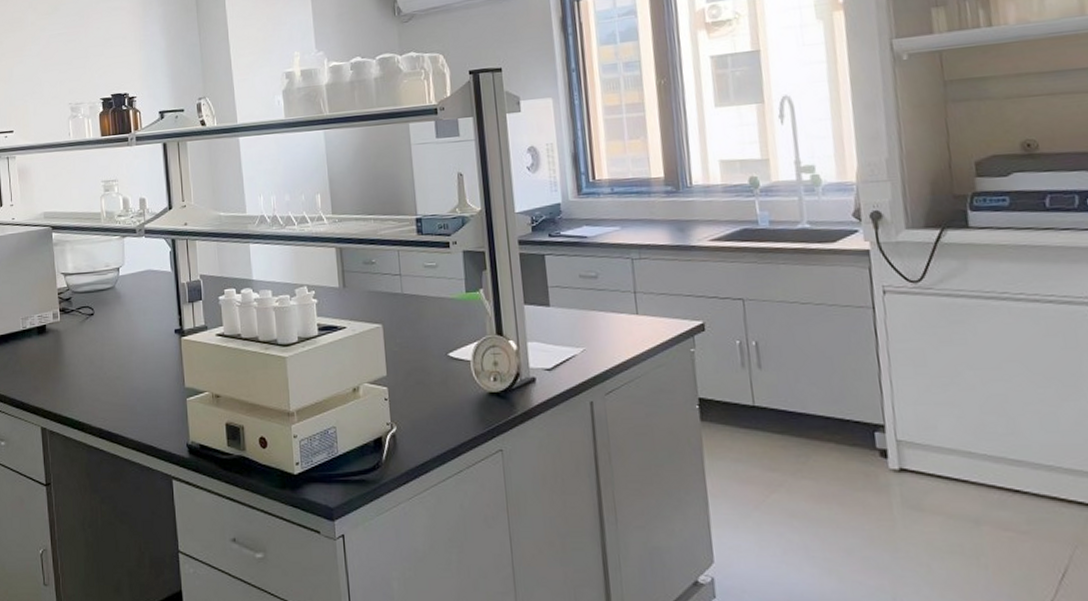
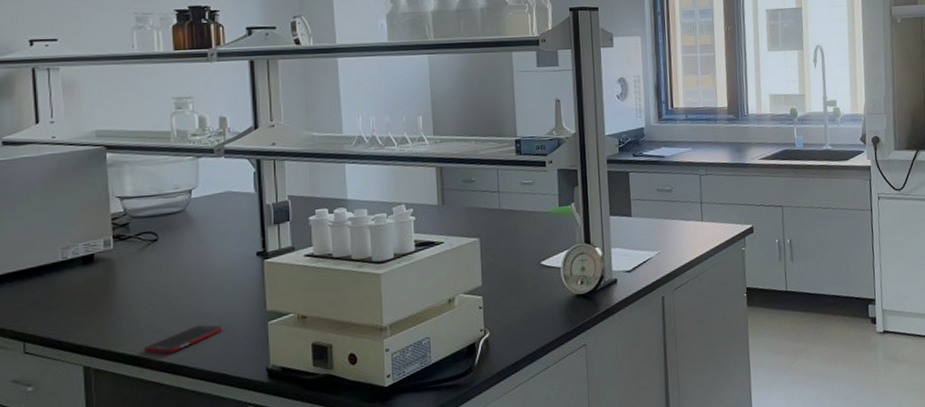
cell phone: none [86,396,149,422] -> present [144,324,223,354]

